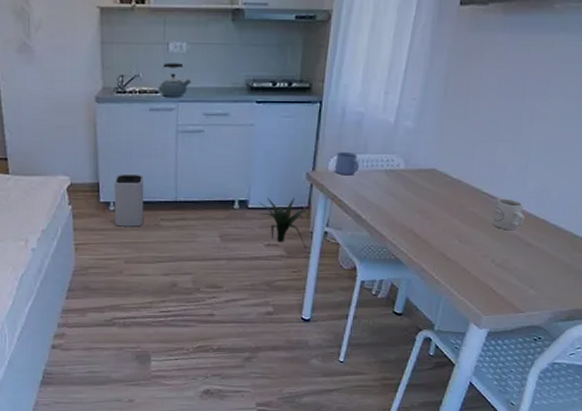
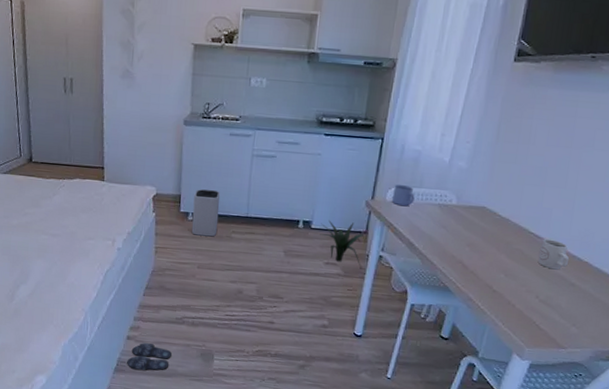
slippers: none [54,350,103,381] -> present [127,342,172,371]
kettle: present [159,63,193,98] -> none [240,95,270,126]

